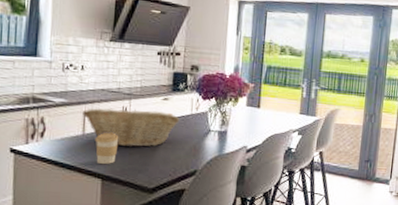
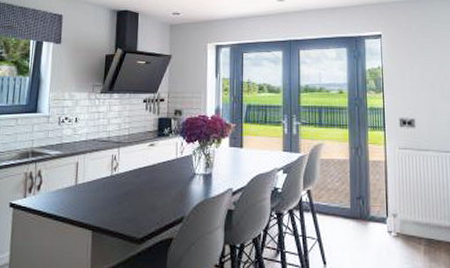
fruit basket: present [83,108,180,147] -> none [76,156,166,196]
coffee cup: present [95,132,119,165] -> none [86,181,109,216]

